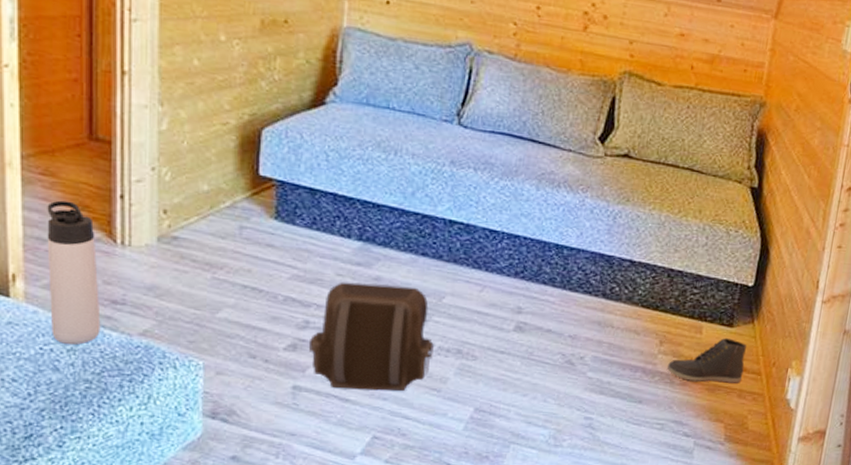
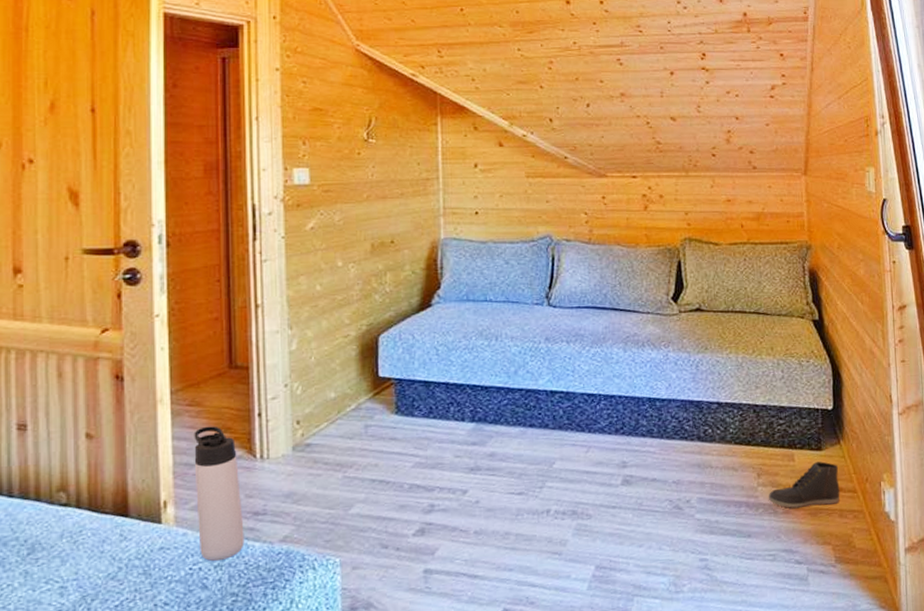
backpack: present [308,282,434,392] -> none [435,457,551,567]

